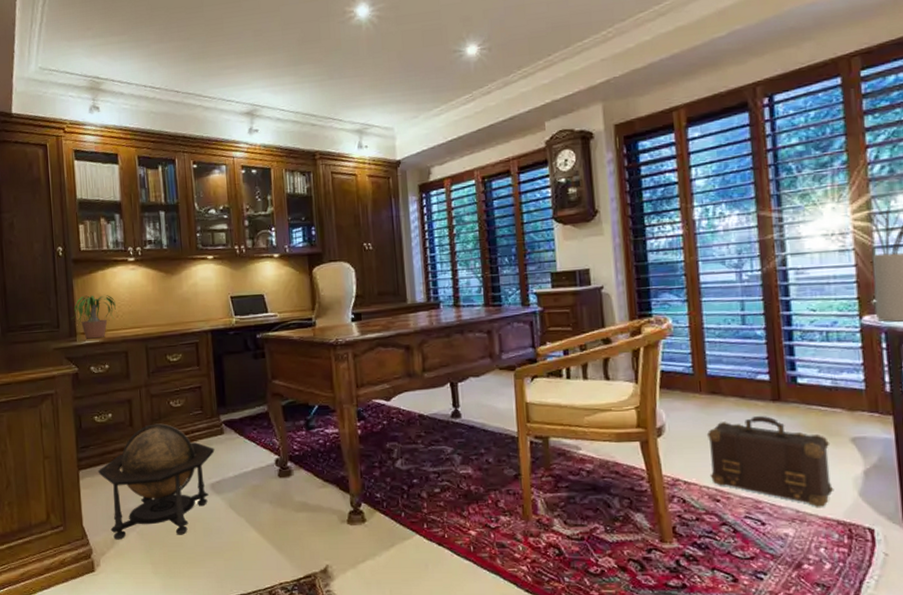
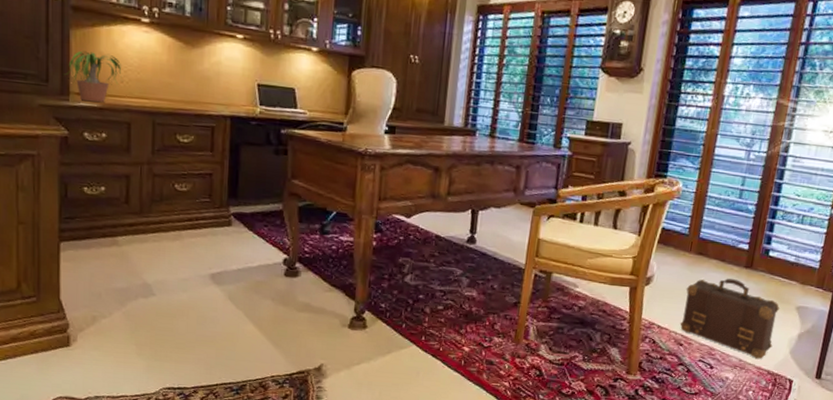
globe: present [98,423,215,540] -> none [83,205,220,320]

